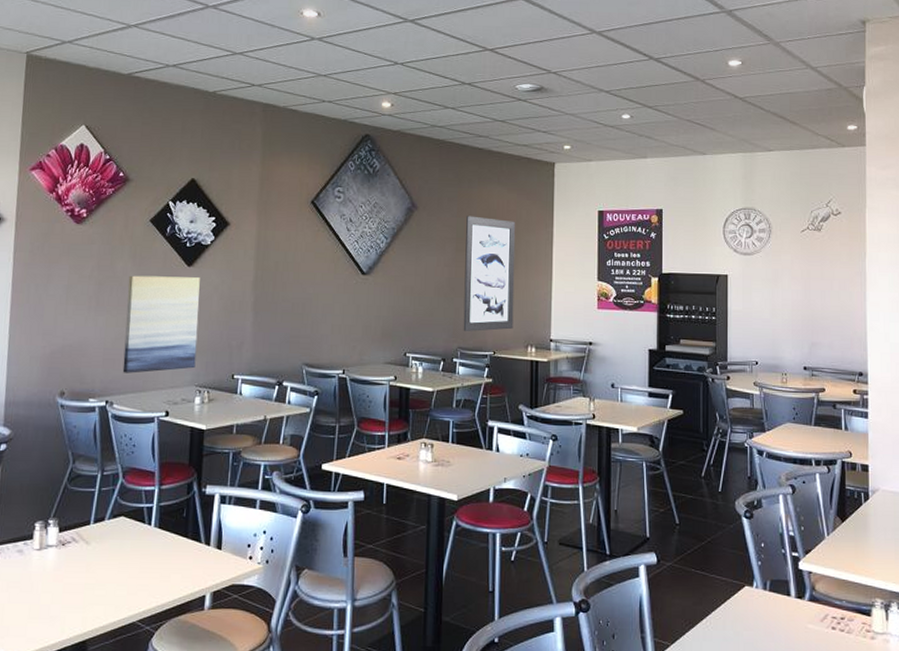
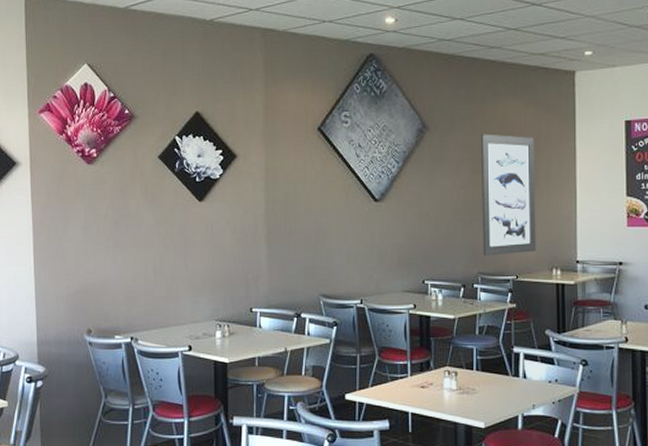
wall art: present [122,275,200,373] -> none [142,212,214,310]

